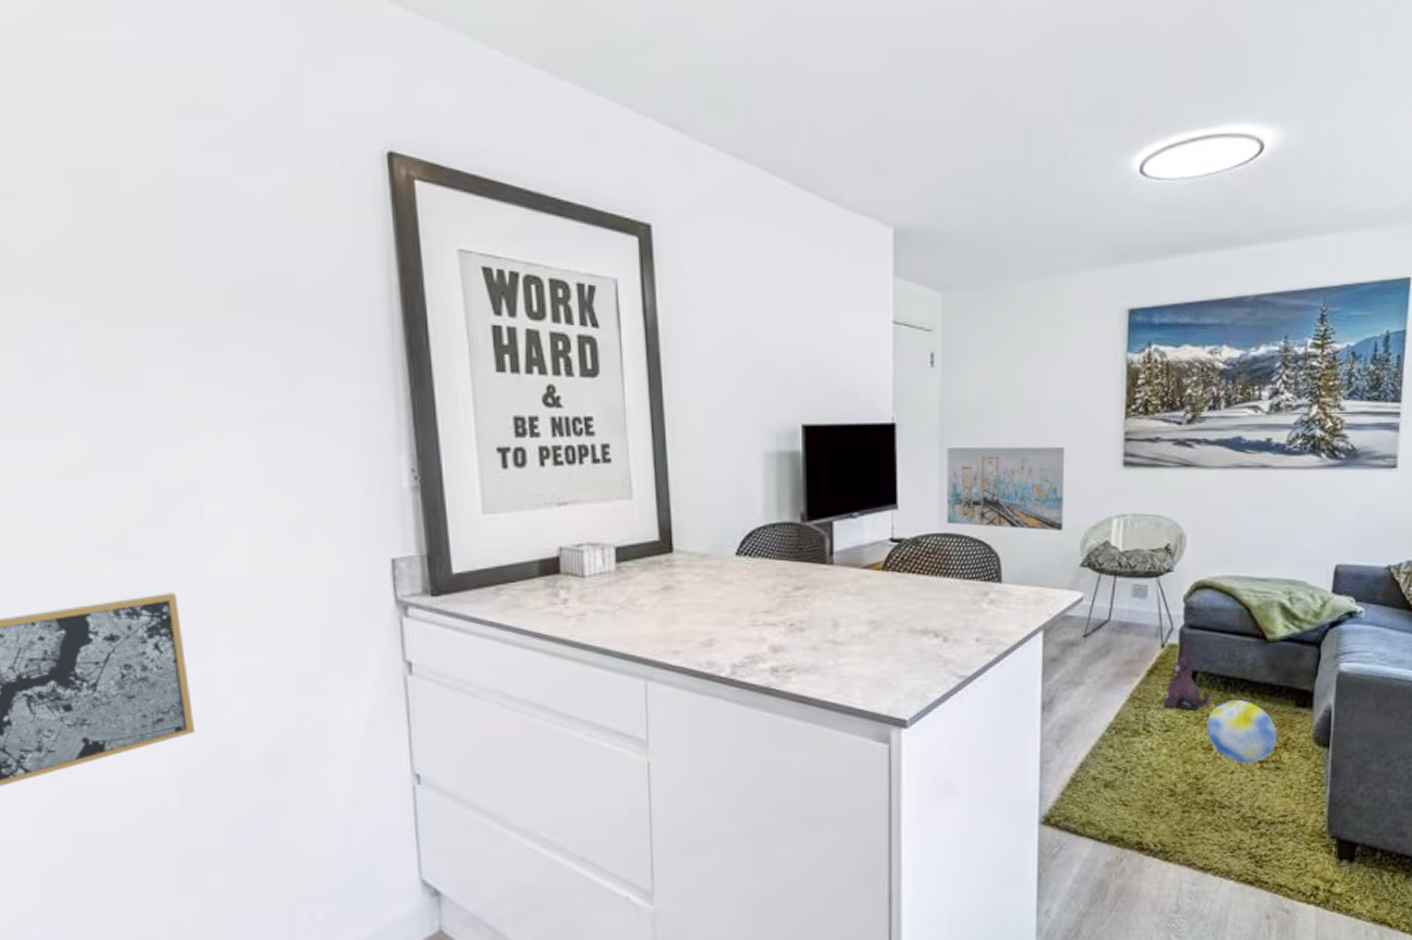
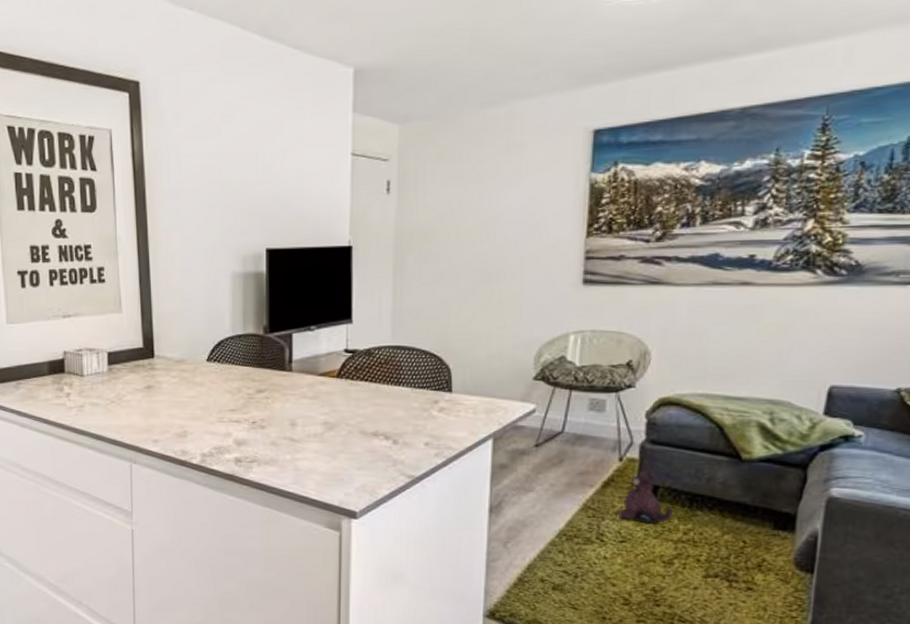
wall art: present [947,446,1065,531] -> none [399,265,521,345]
ball: present [1207,699,1277,764] -> none [667,517,750,582]

